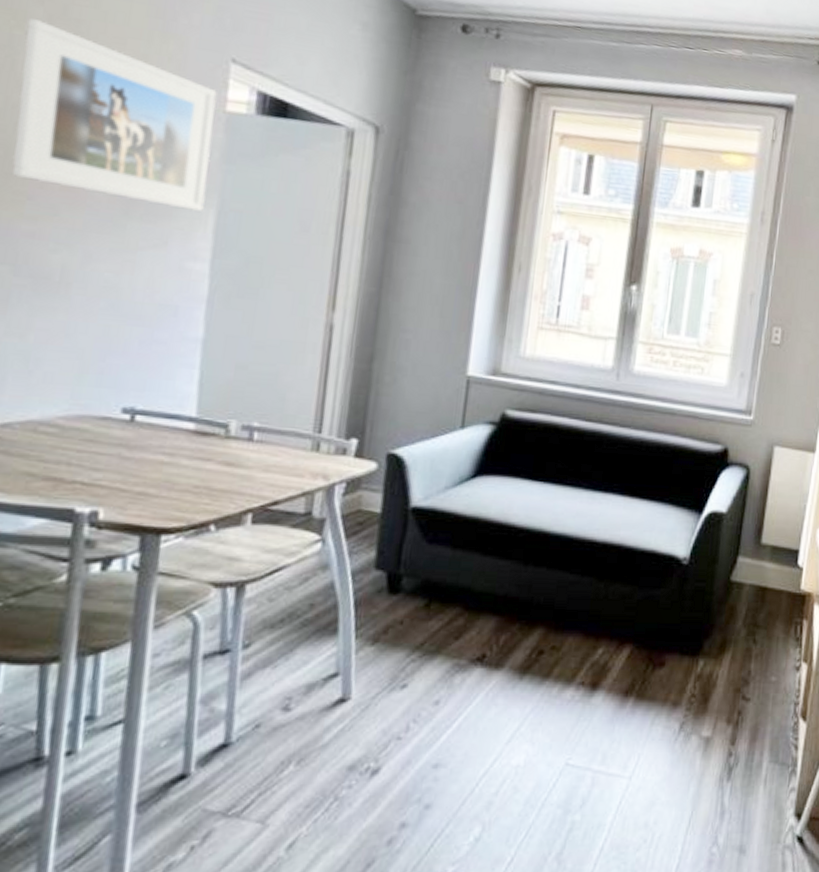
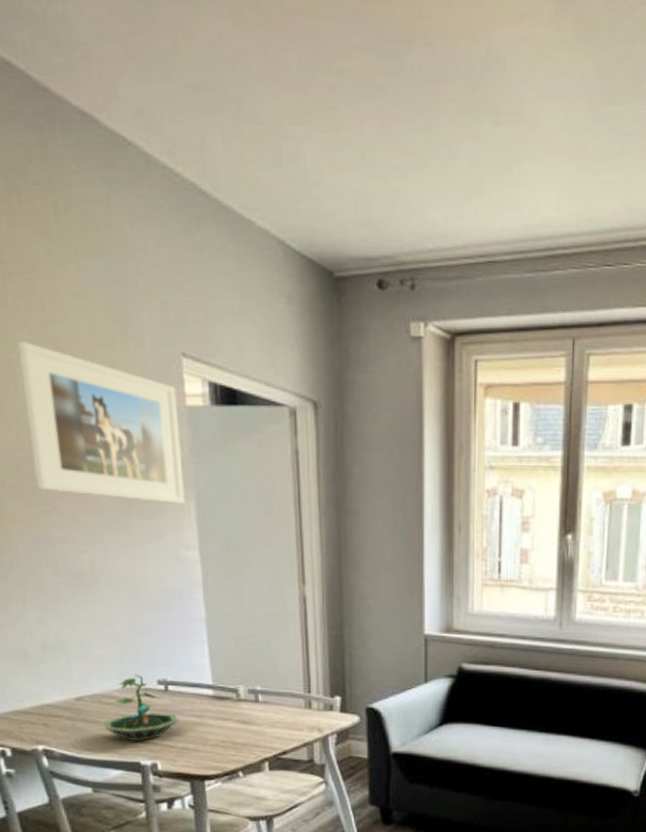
terrarium: none [33,399,141,482] -> present [103,674,179,741]

